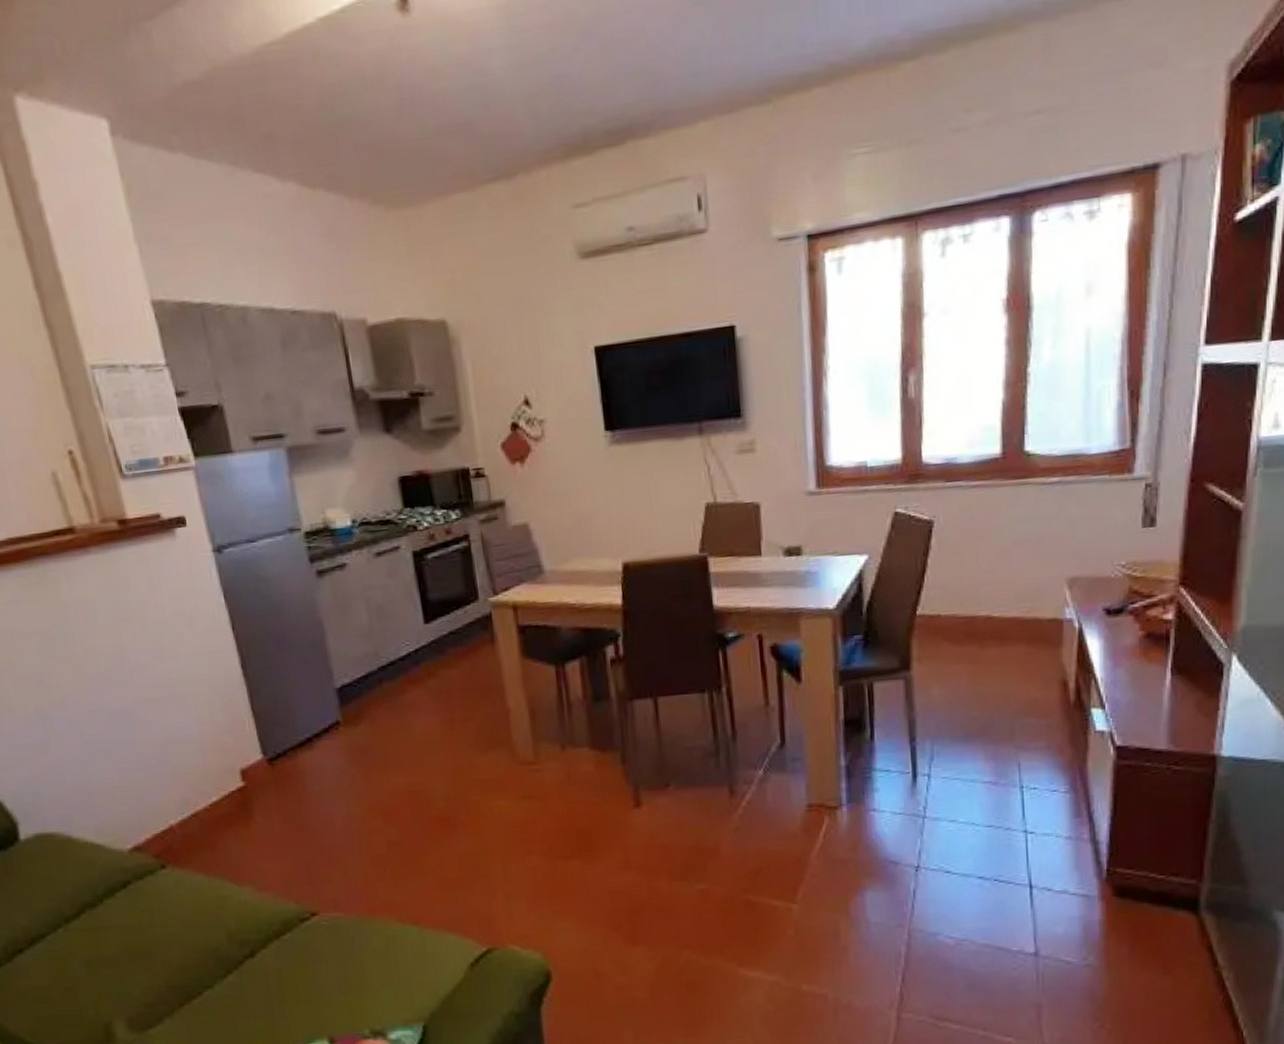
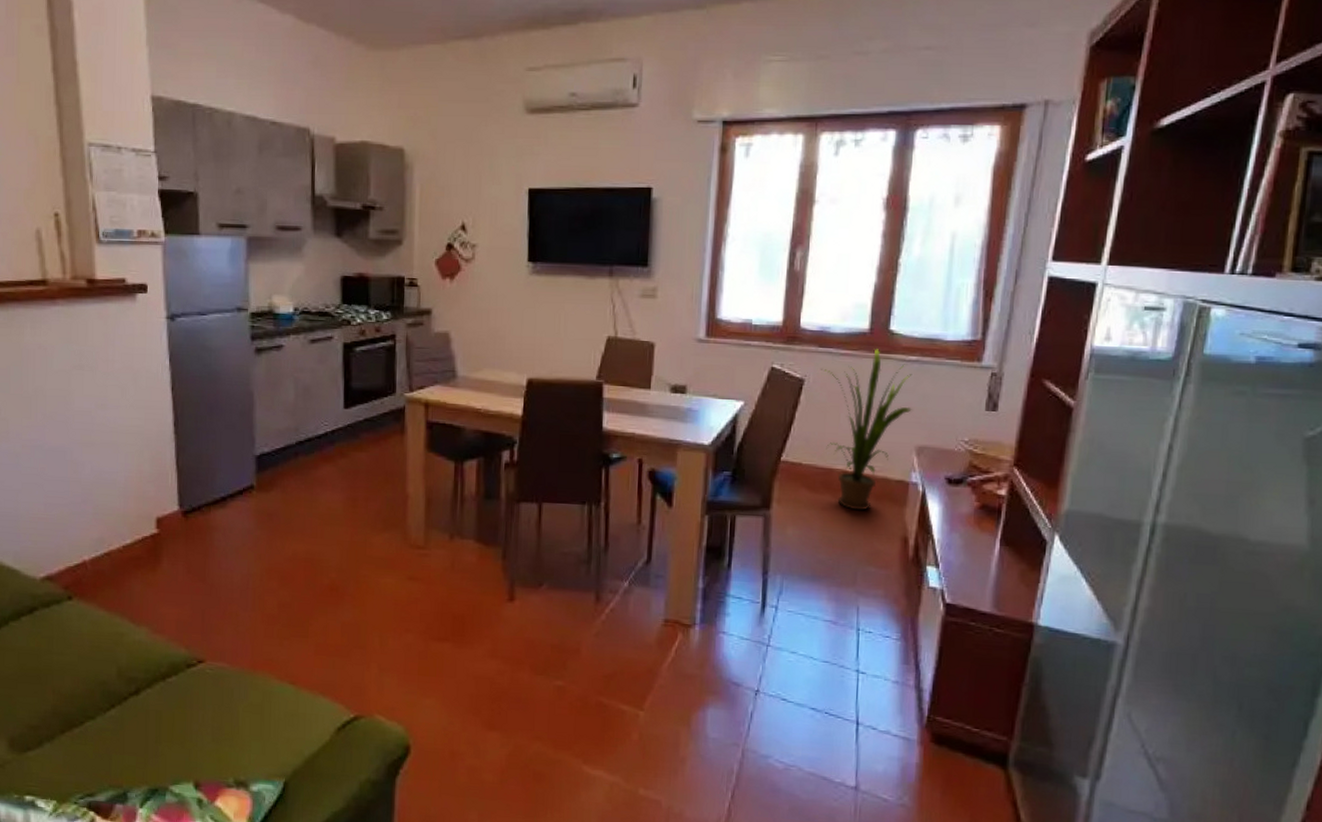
house plant: none [951,473,1060,658] -> present [821,348,913,511]

